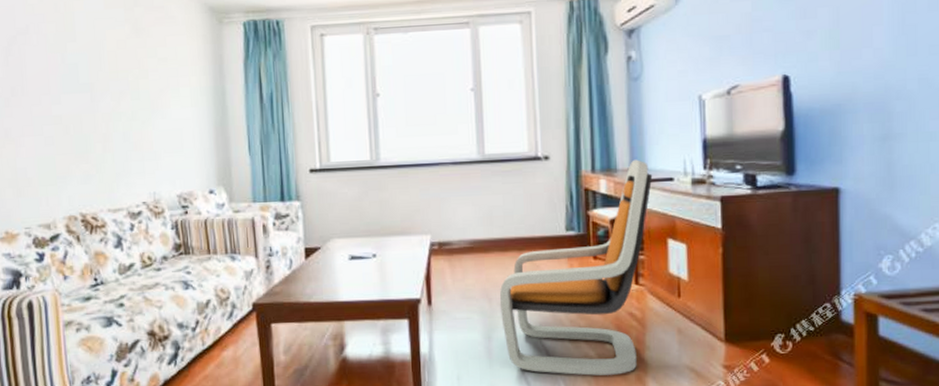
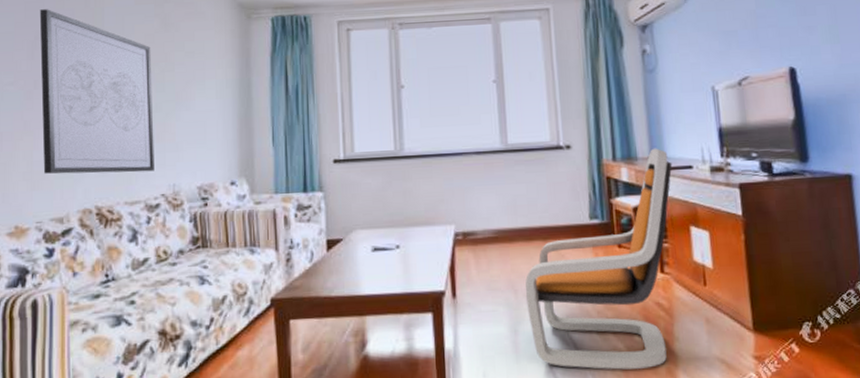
wall art: none [10,13,135,182] -> present [39,9,154,174]

